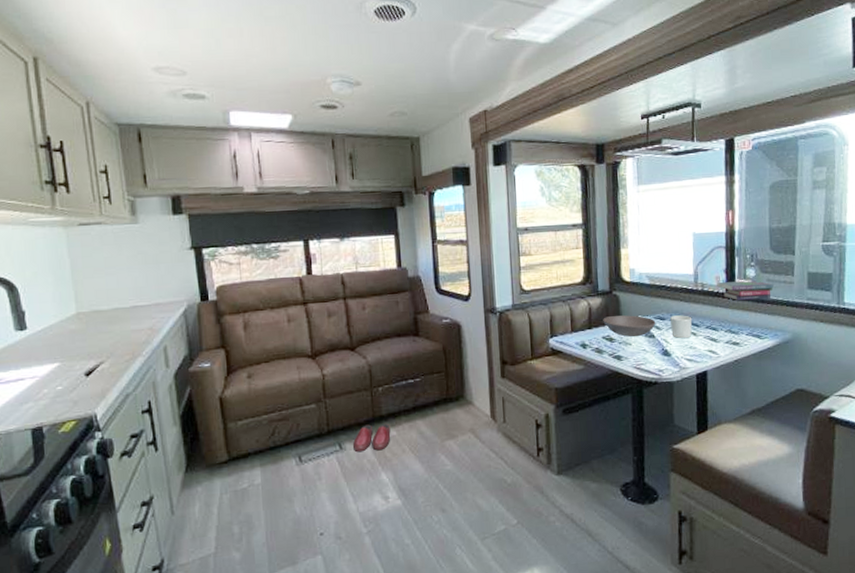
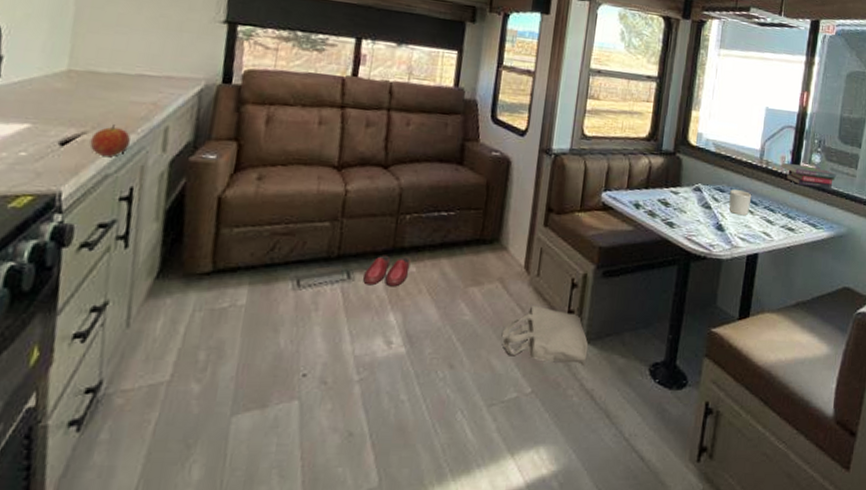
fruit: none [108,352,140,379] -> present [89,125,132,157]
tote bag: none [482,448,562,496] -> present [503,306,589,367]
bowl: present [603,315,656,338] -> none [661,179,715,206]

